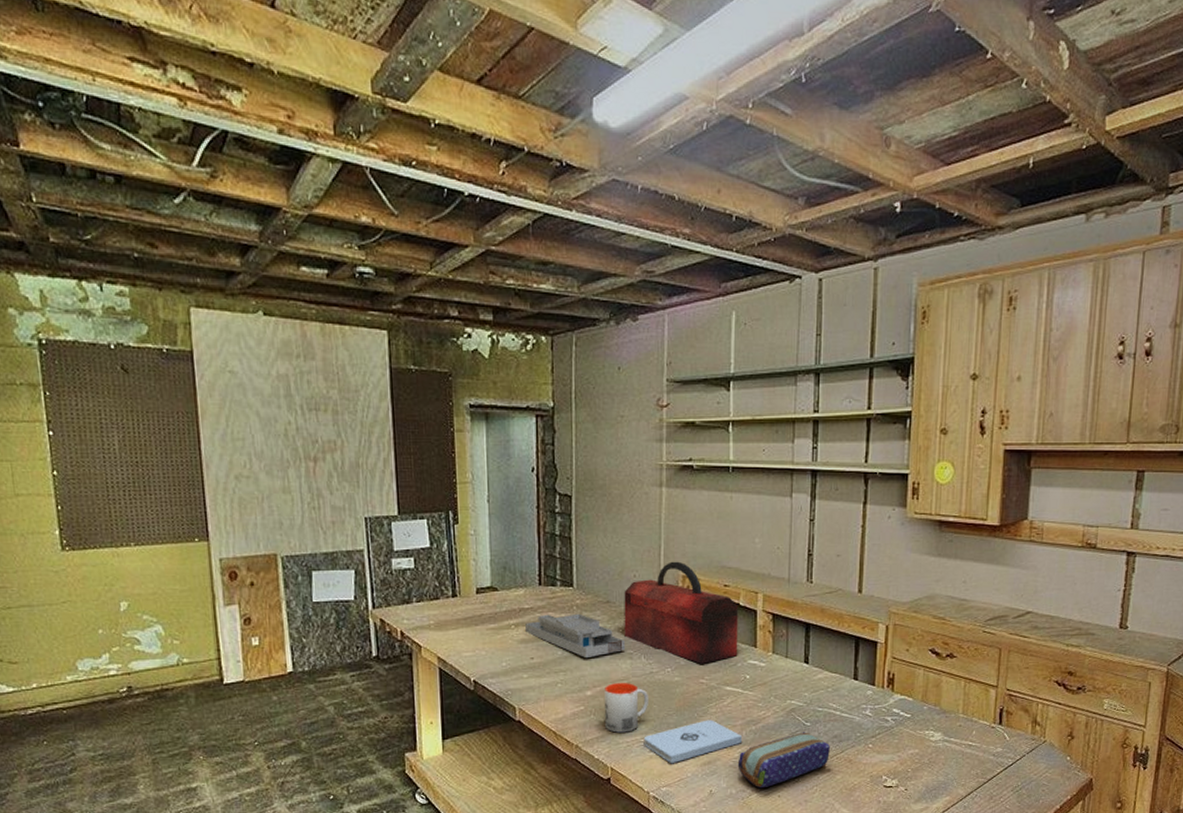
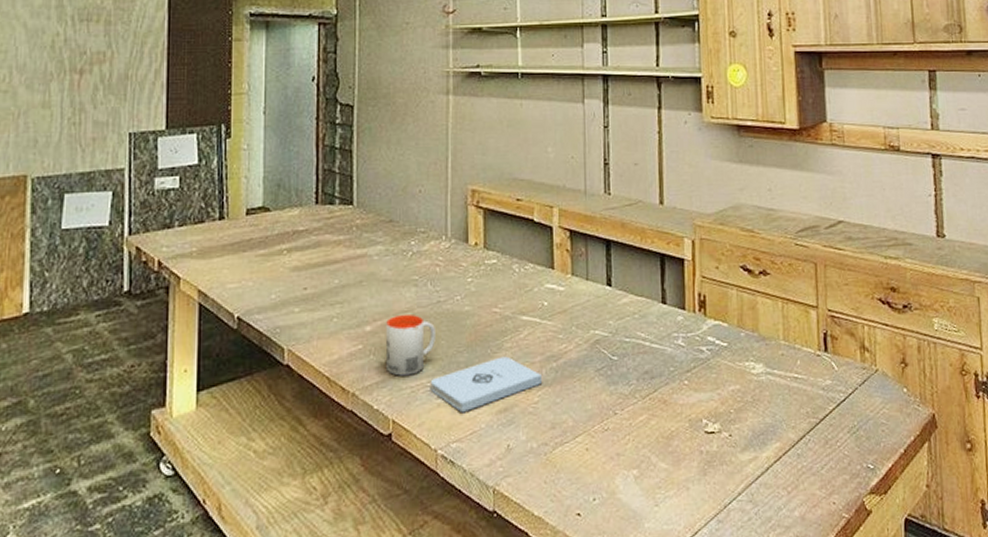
desk organizer: present [525,613,626,659] -> none [299,235,410,288]
toolbox: present [624,561,739,664] -> none [408,174,534,290]
pencil case: present [737,732,830,789] -> none [538,368,641,441]

